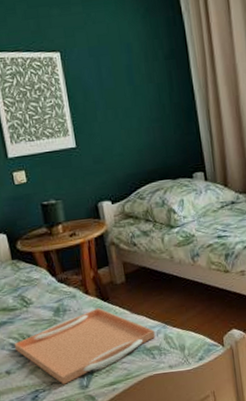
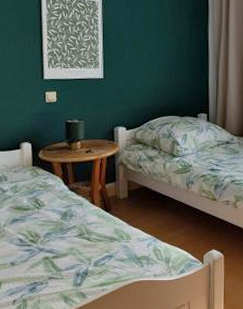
serving tray: present [14,308,156,385] -> none [22,217,146,280]

